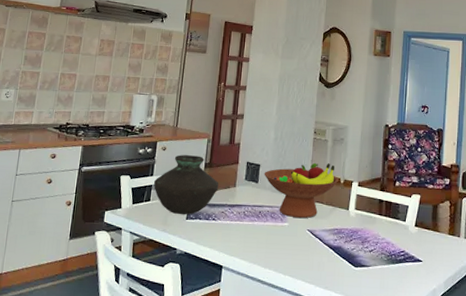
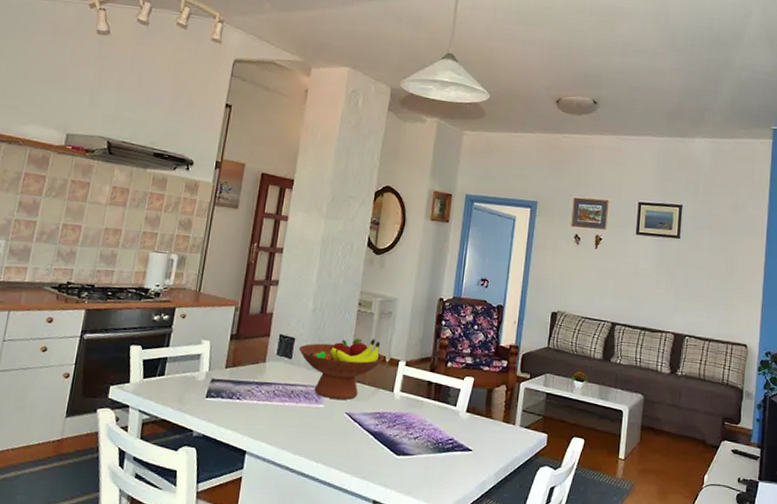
vase: present [153,155,219,215] -> none [169,323,246,393]

